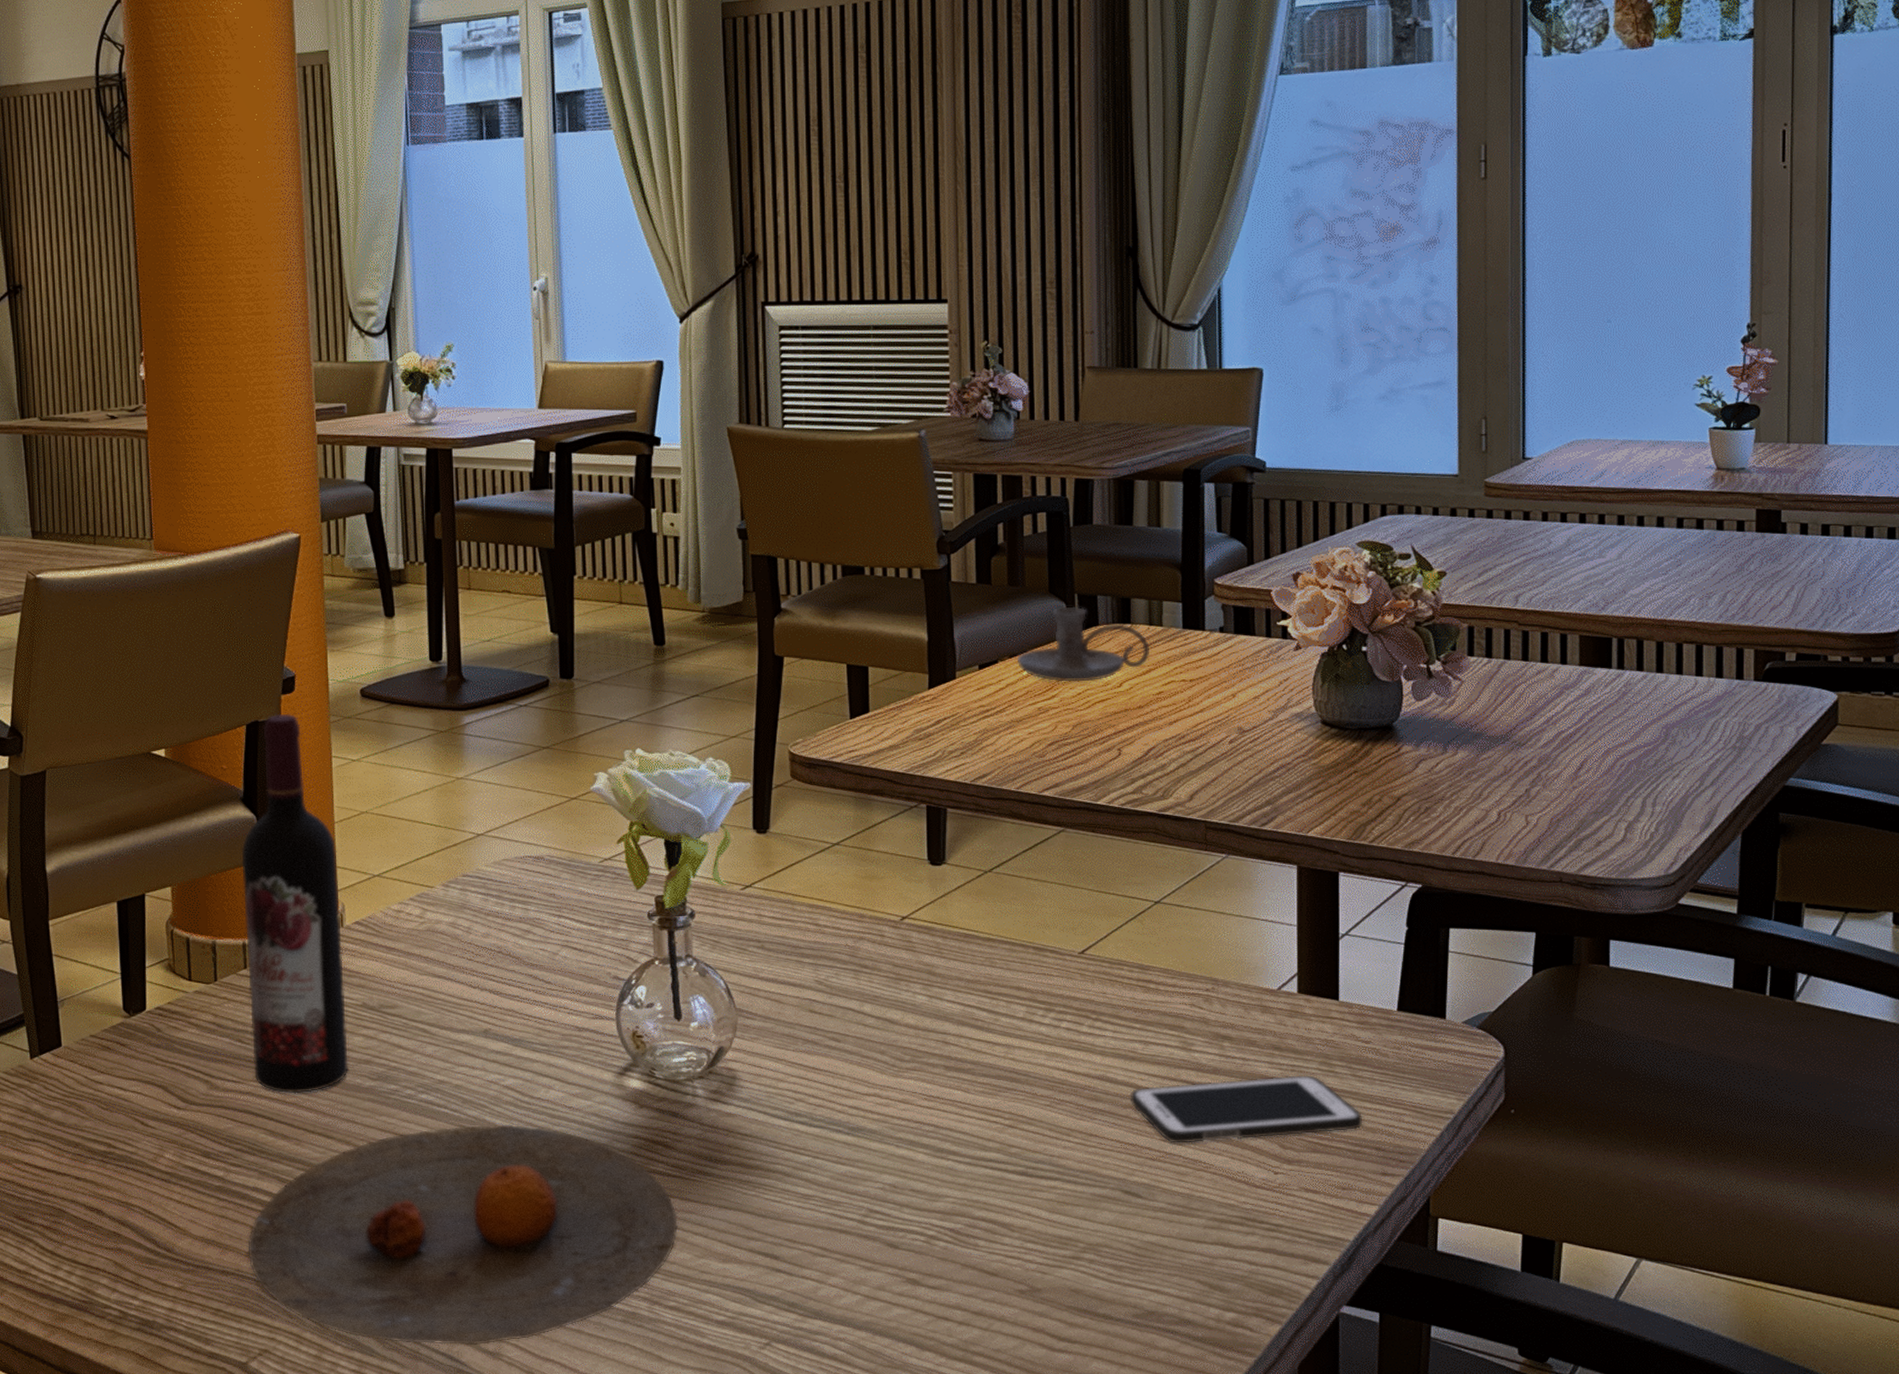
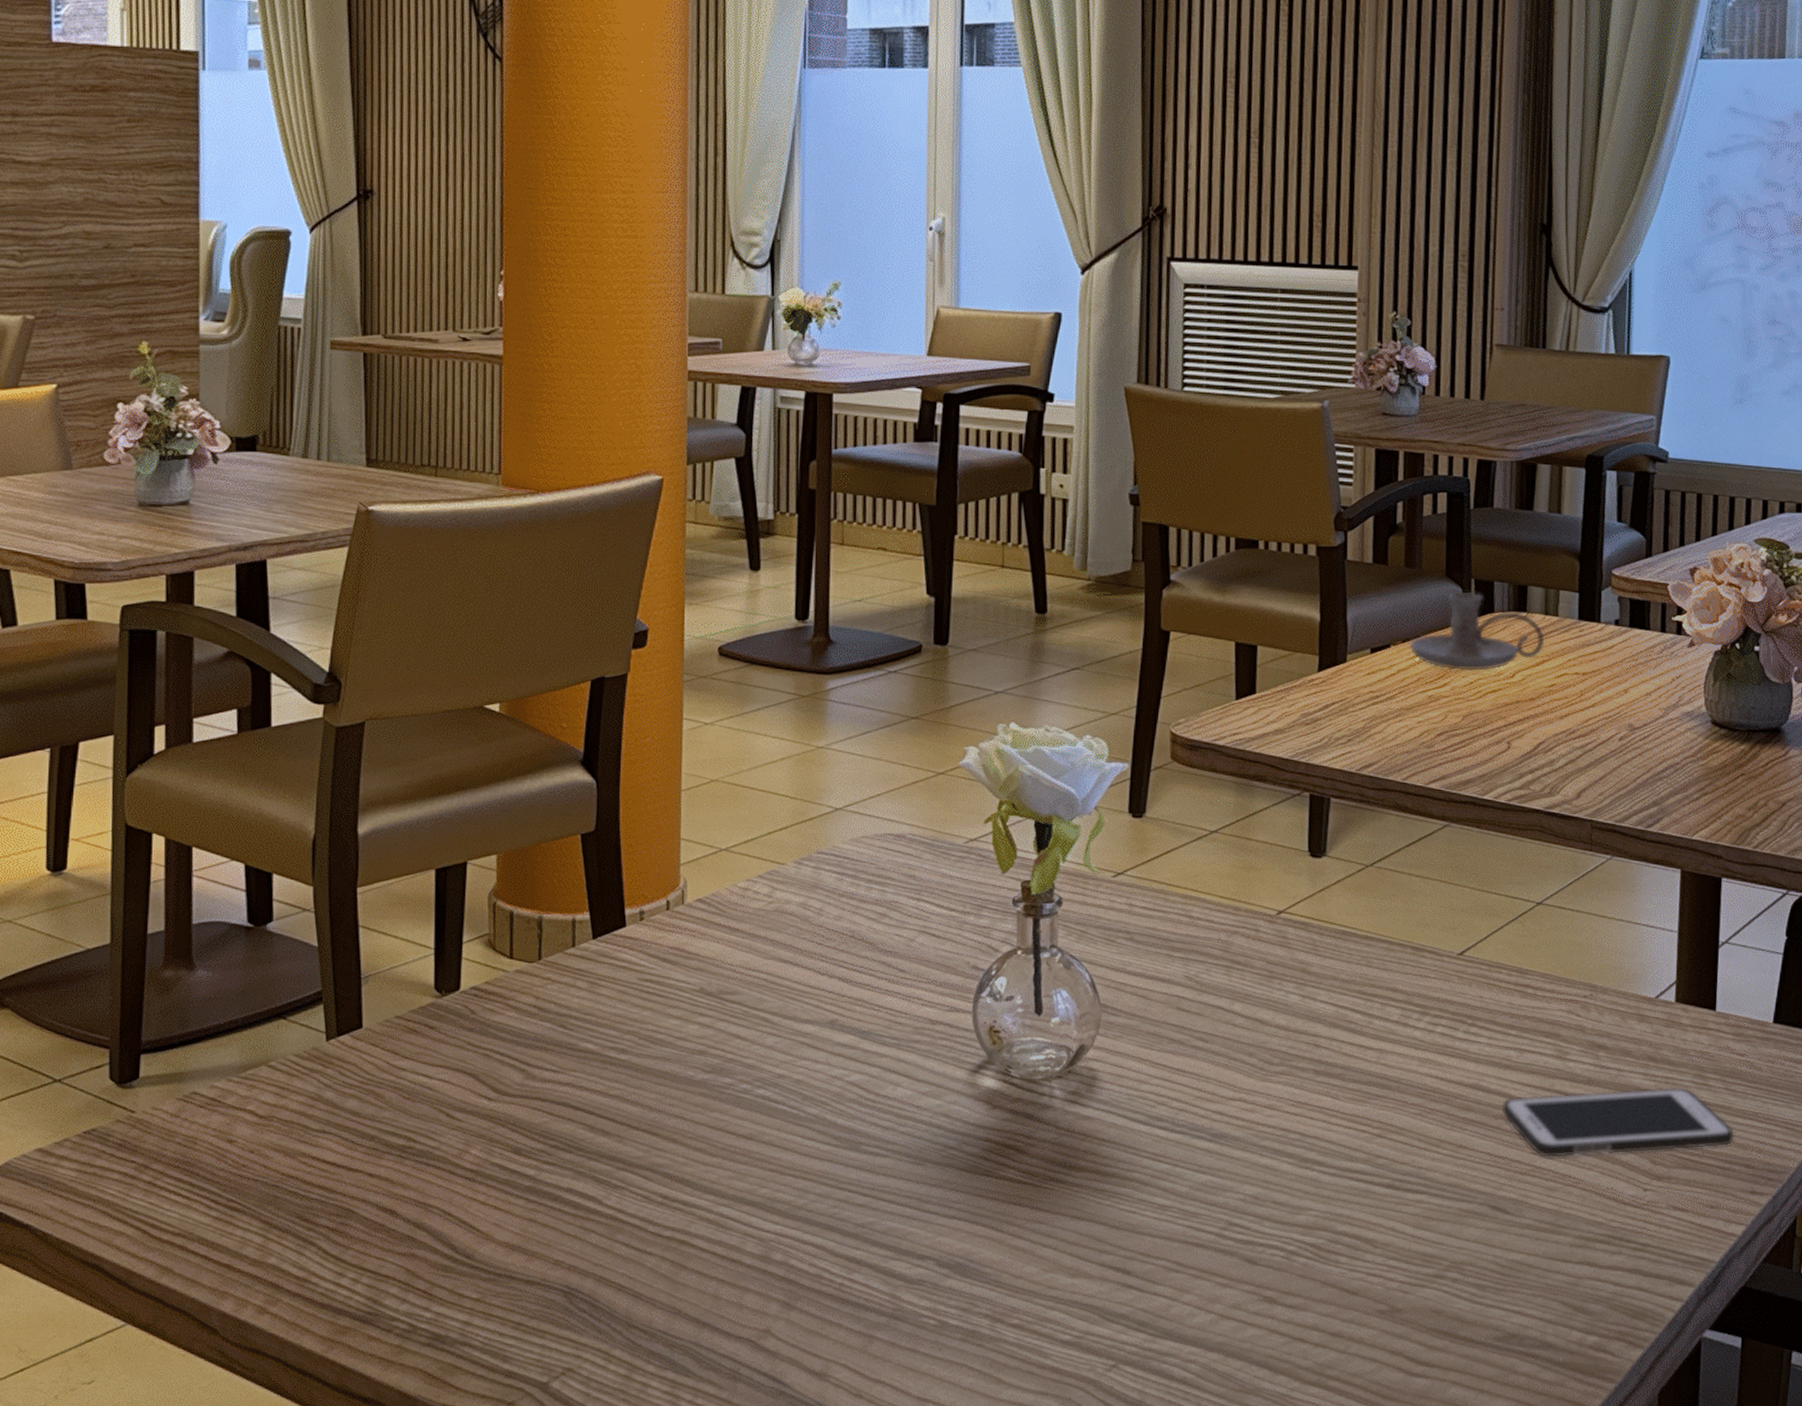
wine bottle: present [241,713,348,1094] -> none [575,669,682,1086]
plate: present [247,1124,678,1345] -> none [556,1123,1026,1364]

